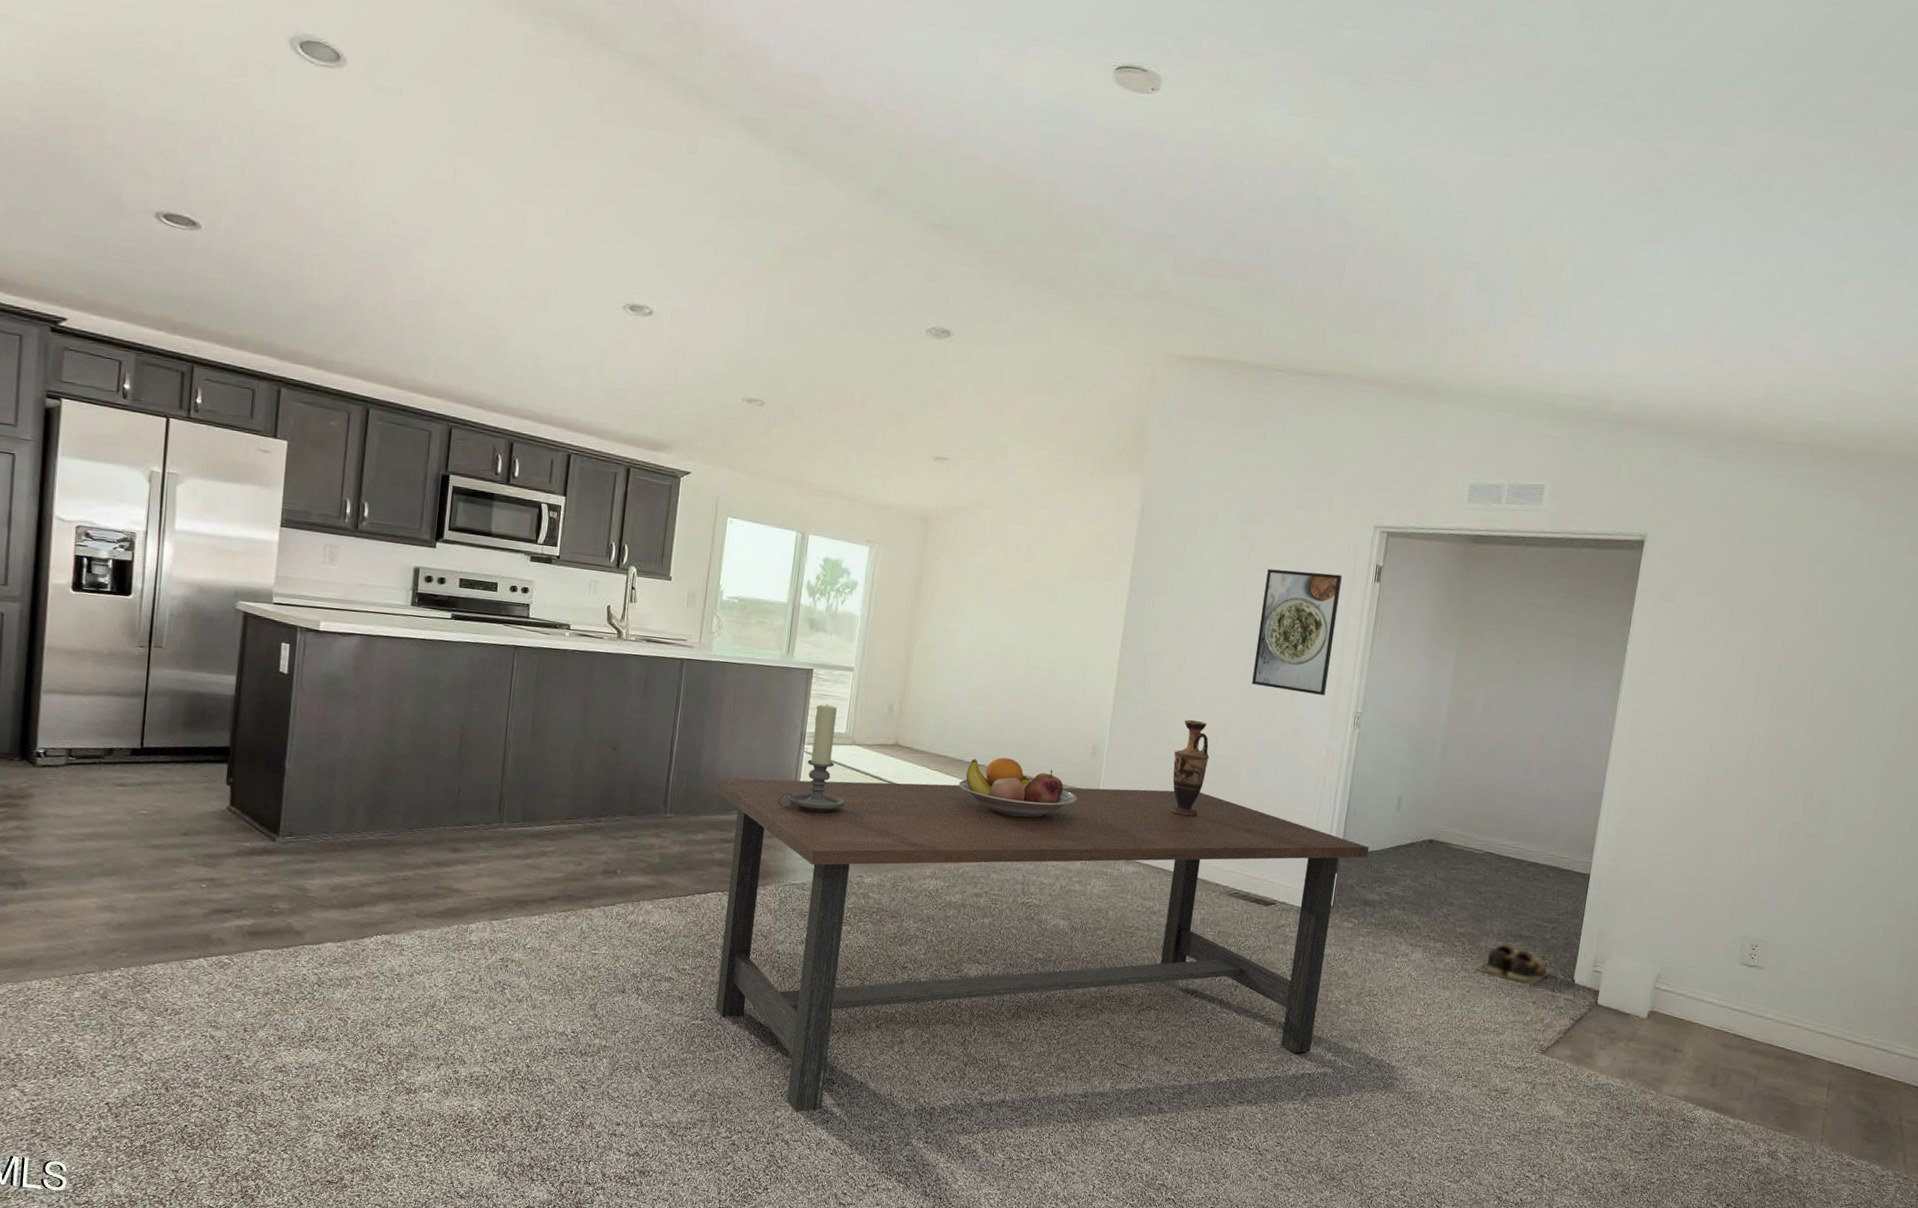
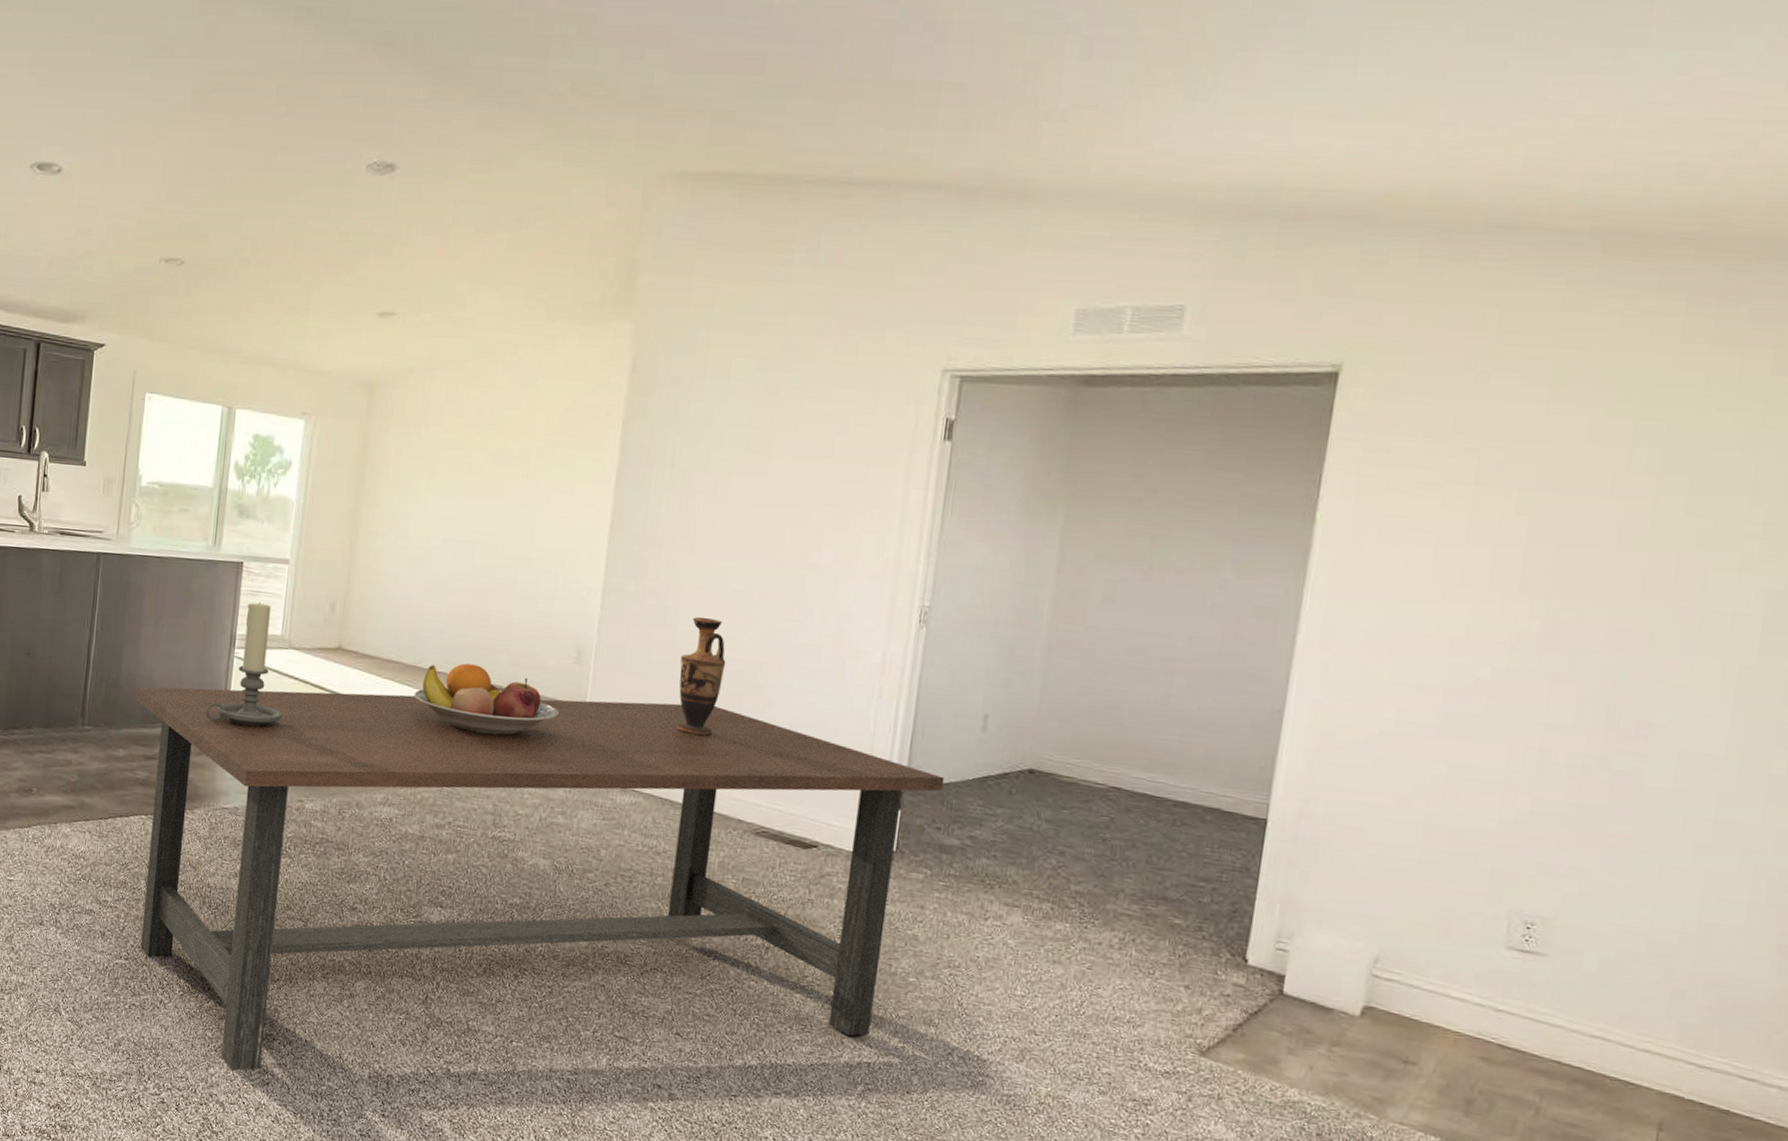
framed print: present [1252,569,1342,695] -> none [780,428,899,585]
shoes: present [1475,944,1551,986] -> none [1099,908,1212,964]

